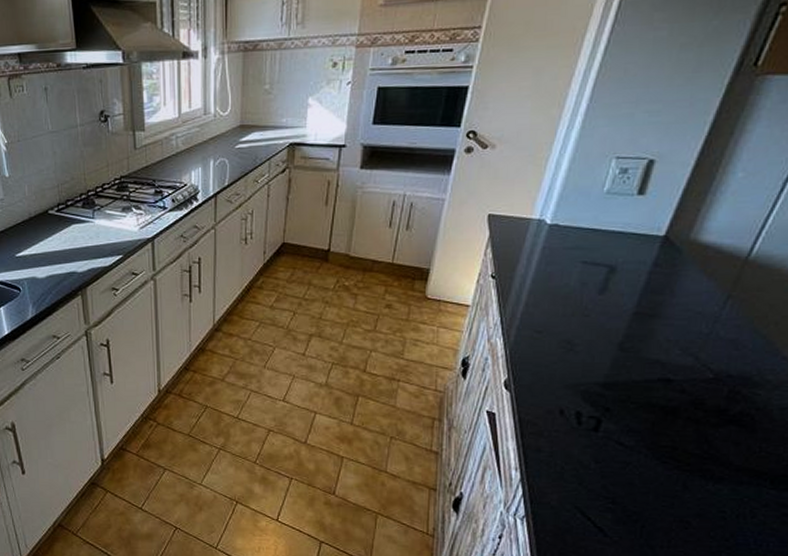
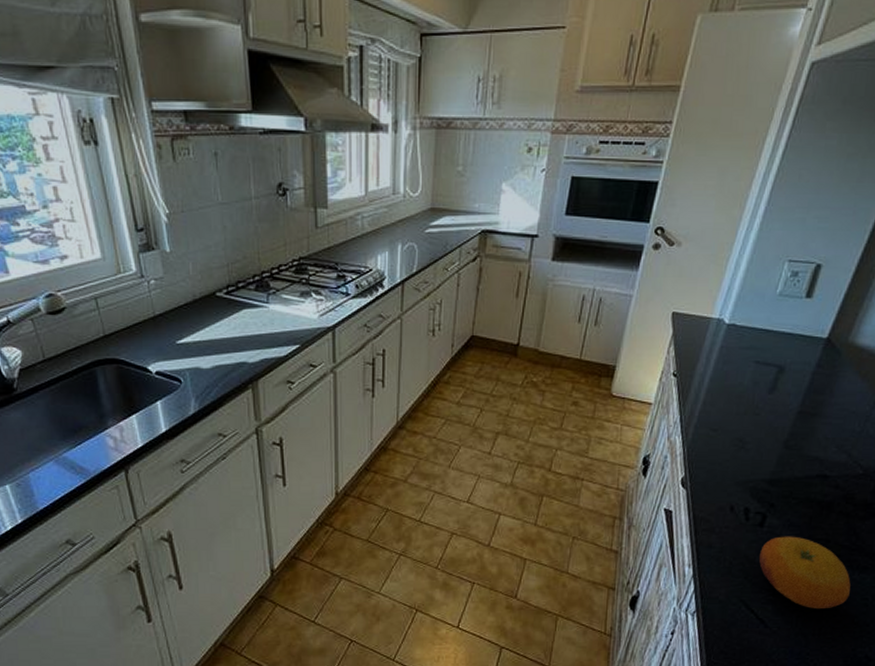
fruit: none [595,442,704,520] -> present [759,536,851,608]

